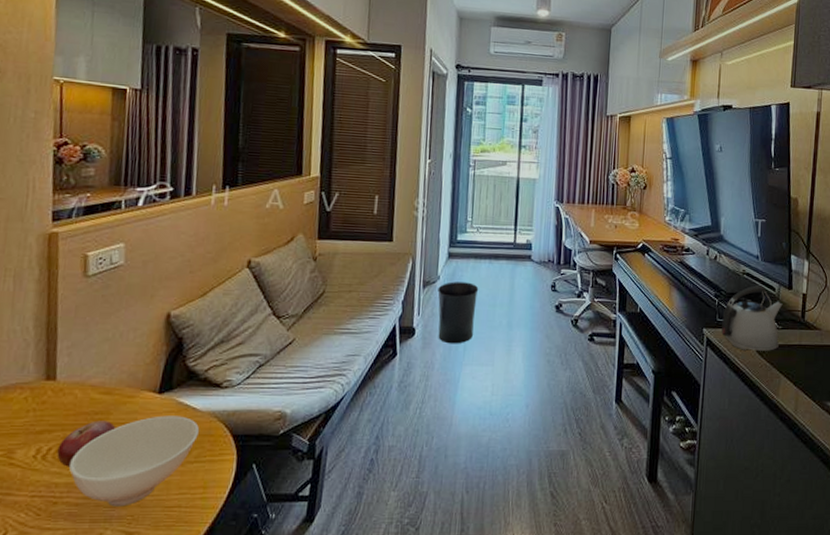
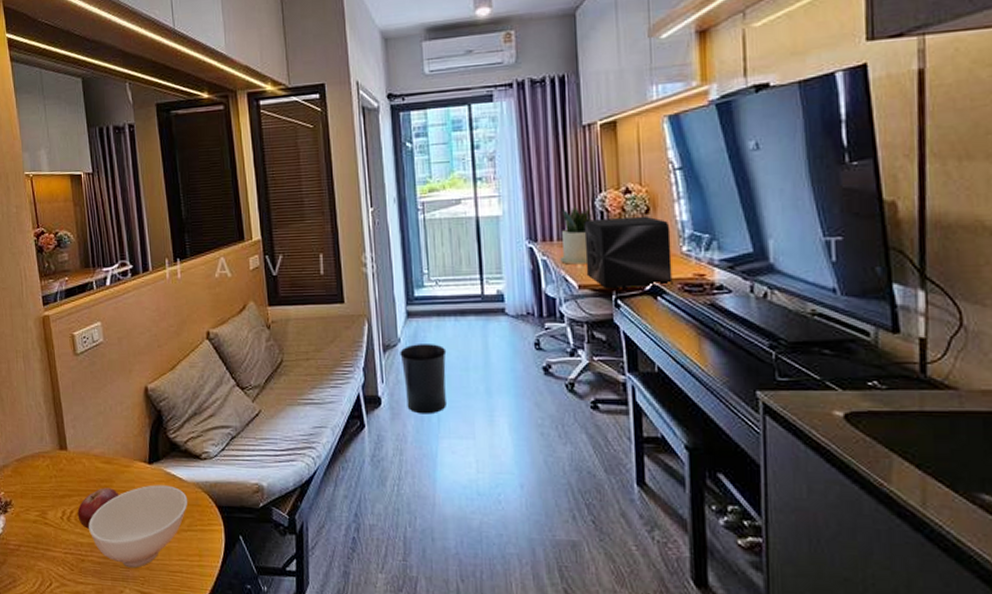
planter: none [579,177,607,226] -> present [560,206,593,266]
speaker: none [596,189,659,247] -> present [584,216,673,288]
kettle: present [721,285,783,351] -> none [785,329,885,420]

